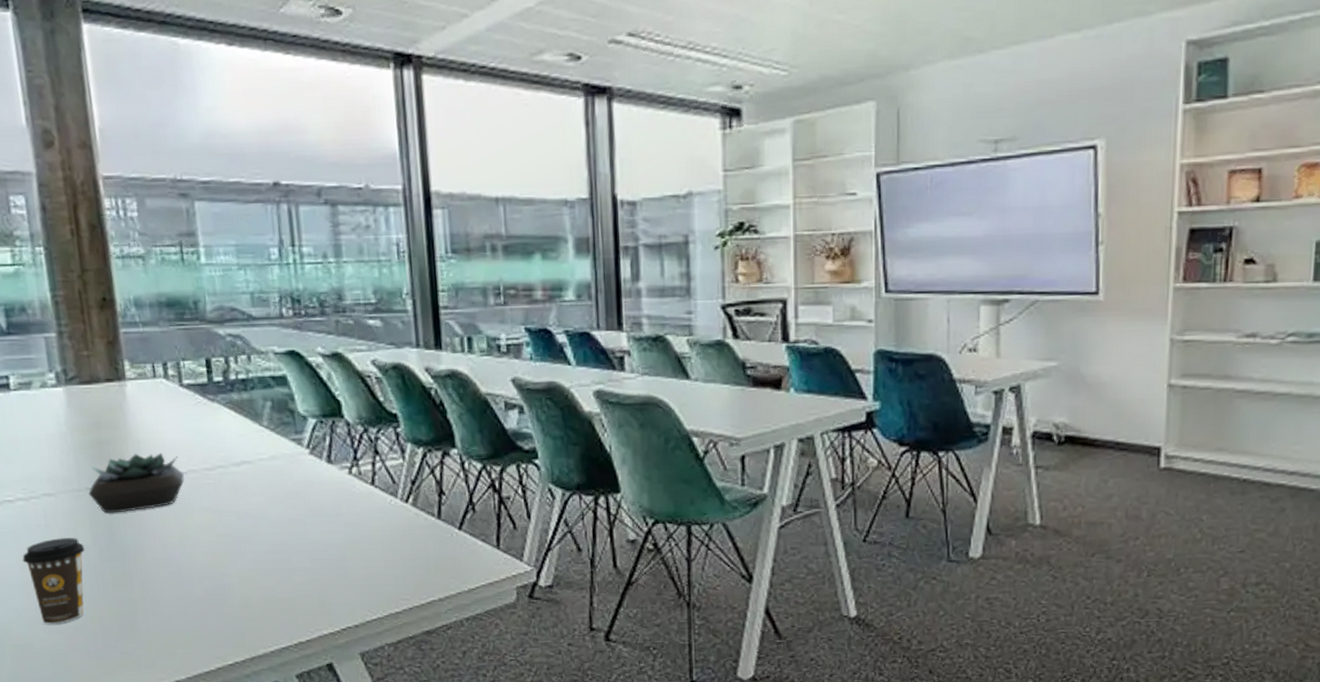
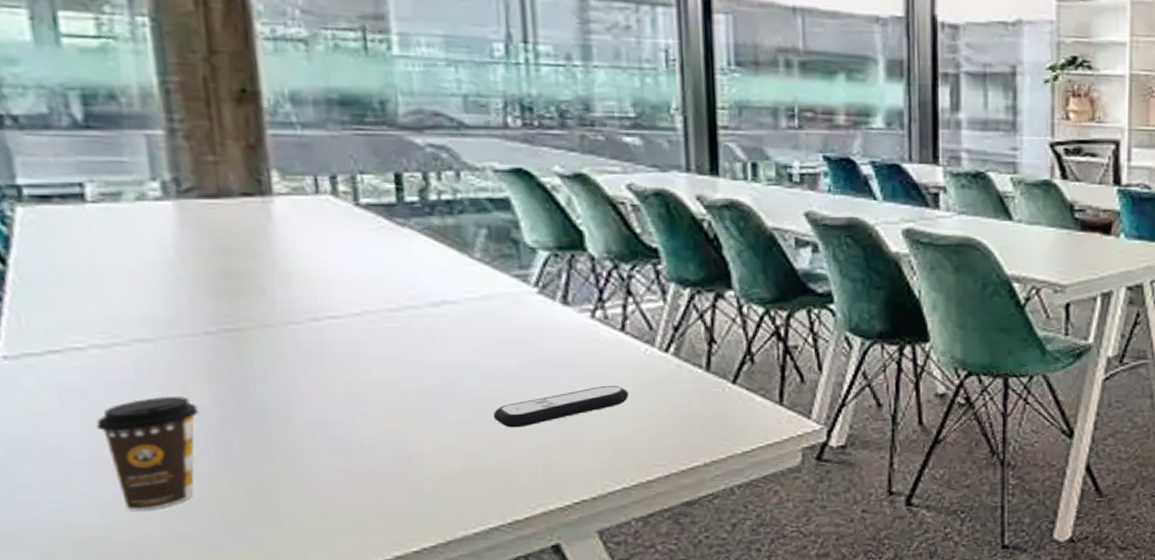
succulent plant: present [88,452,185,513] -> none [207,288,357,365]
remote control: none [280,530,379,566] -> present [492,385,629,428]

